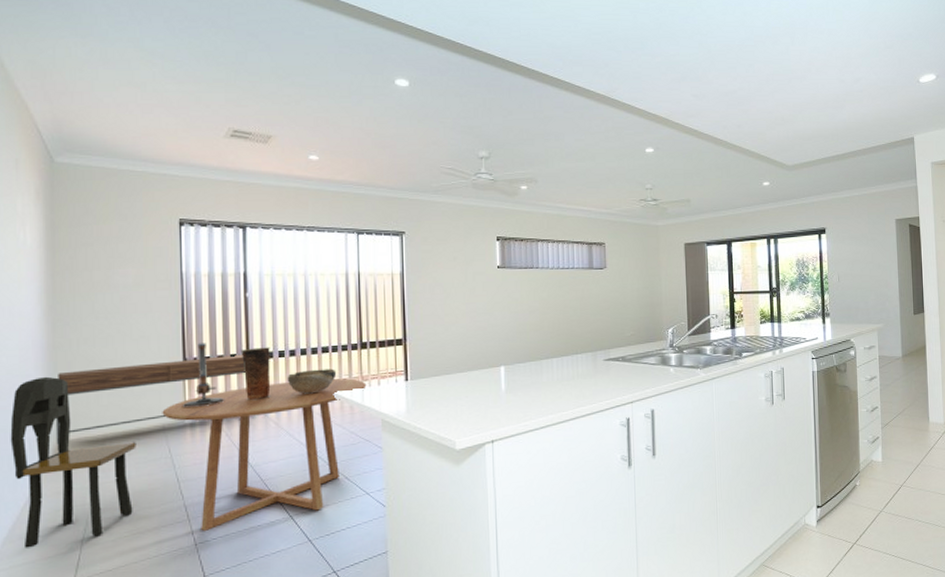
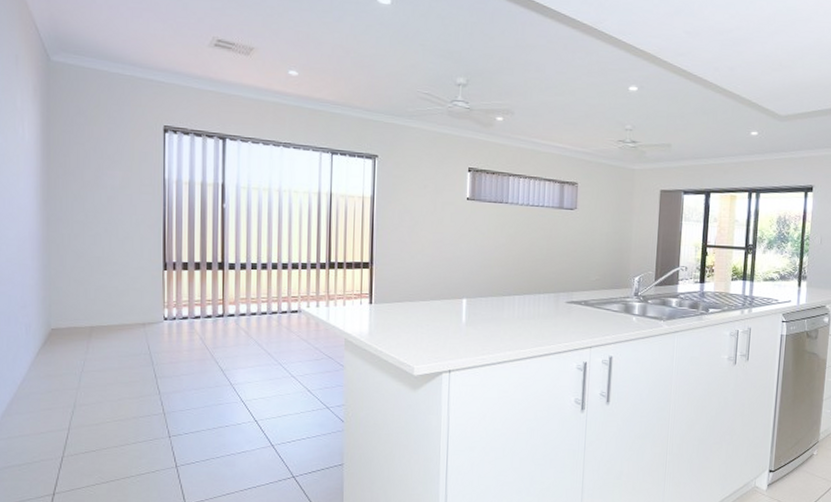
chair: present [10,376,136,548] -> none [9,267,119,423]
console table: present [55,355,245,450] -> none [48,263,220,336]
dining table: present [162,378,367,531] -> none [143,293,332,425]
candlestick: present [182,343,225,409] -> none [161,249,201,310]
vase: present [241,347,271,401] -> none [216,258,243,309]
decorative bowl: present [287,368,337,394] -> none [258,284,305,308]

